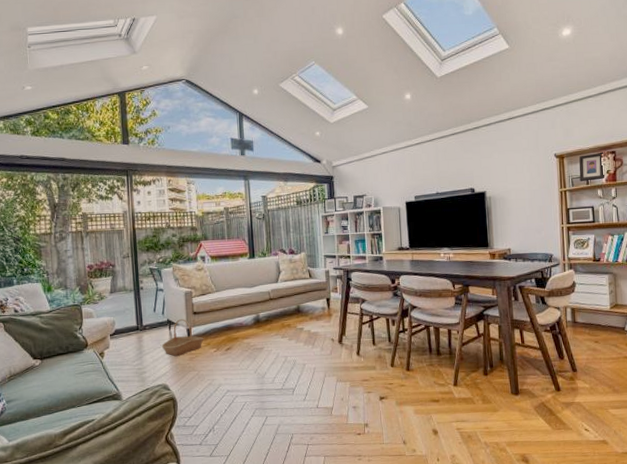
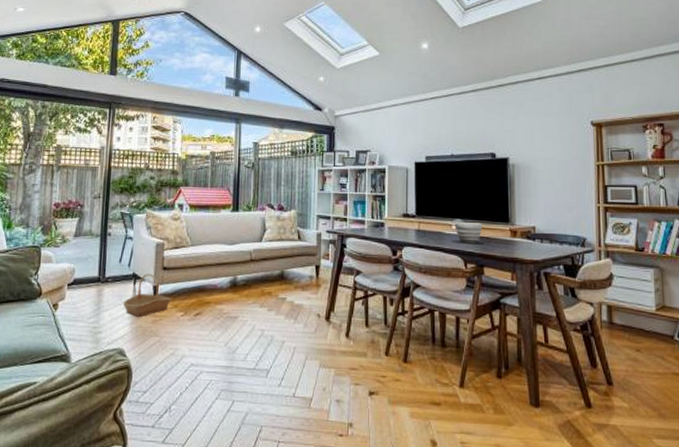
planter: none [441,249,469,269] -> present [452,222,484,245]
picture frame: present [579,153,605,181] -> none [620,124,651,156]

